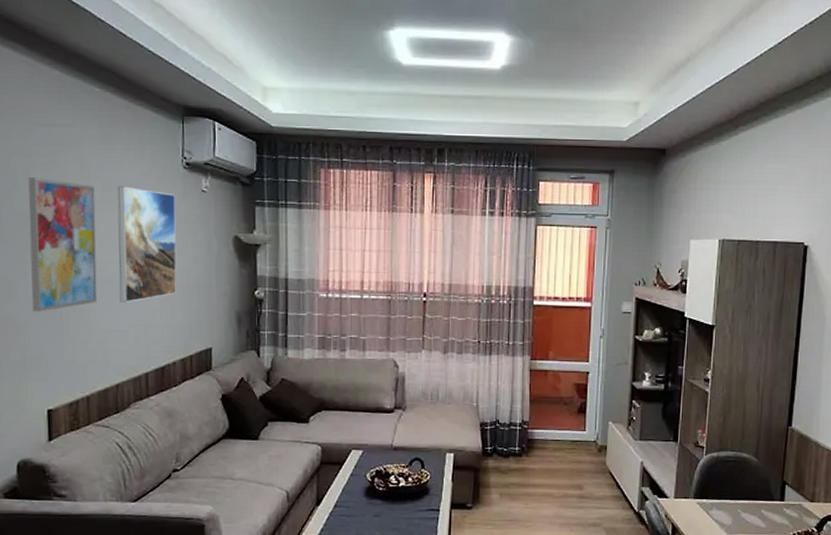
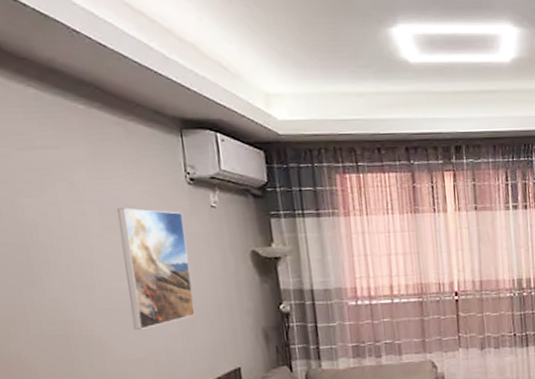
wall art: present [28,178,98,312] -> none [13,205,109,349]

